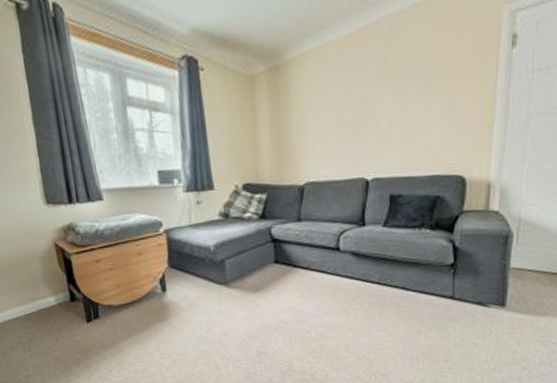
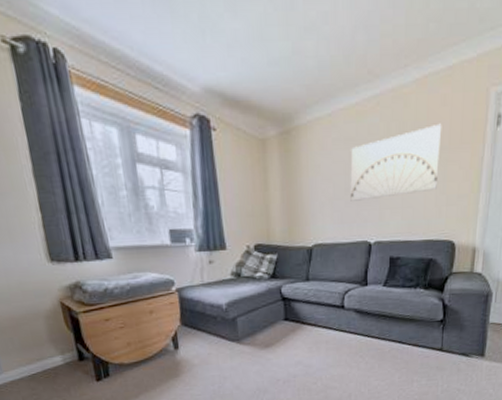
wall art: none [344,48,447,136] -> present [350,123,442,201]

